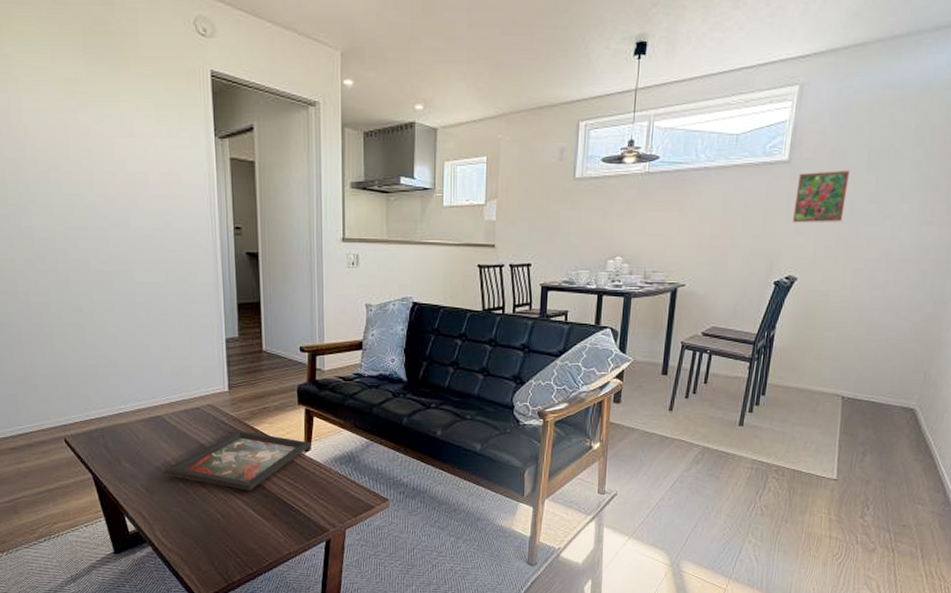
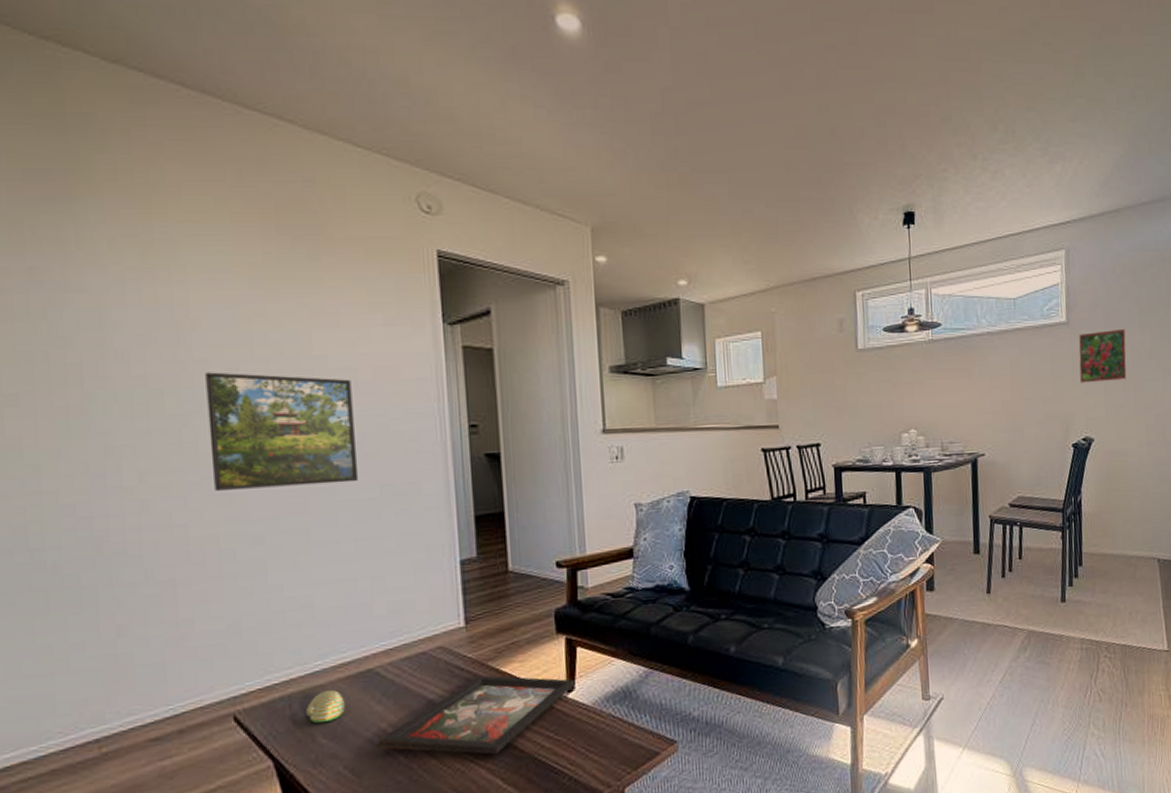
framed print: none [35,170,150,268] -> present [205,372,359,491]
decorative egg: none [114,427,141,452] -> present [306,689,345,724]

